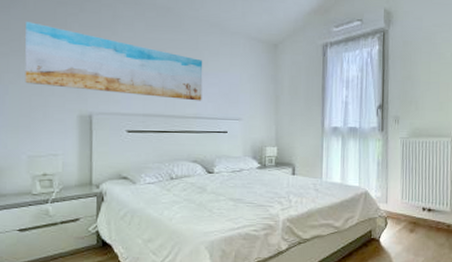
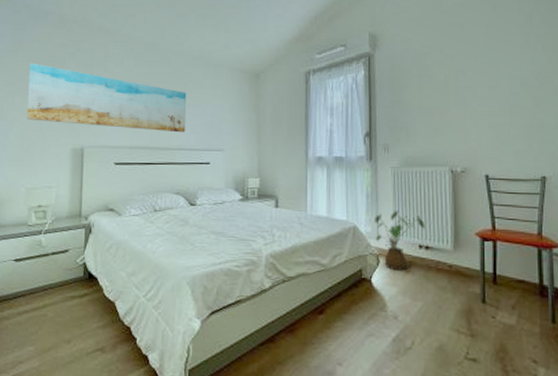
house plant: none [384,177,429,231] -> present [375,210,425,271]

